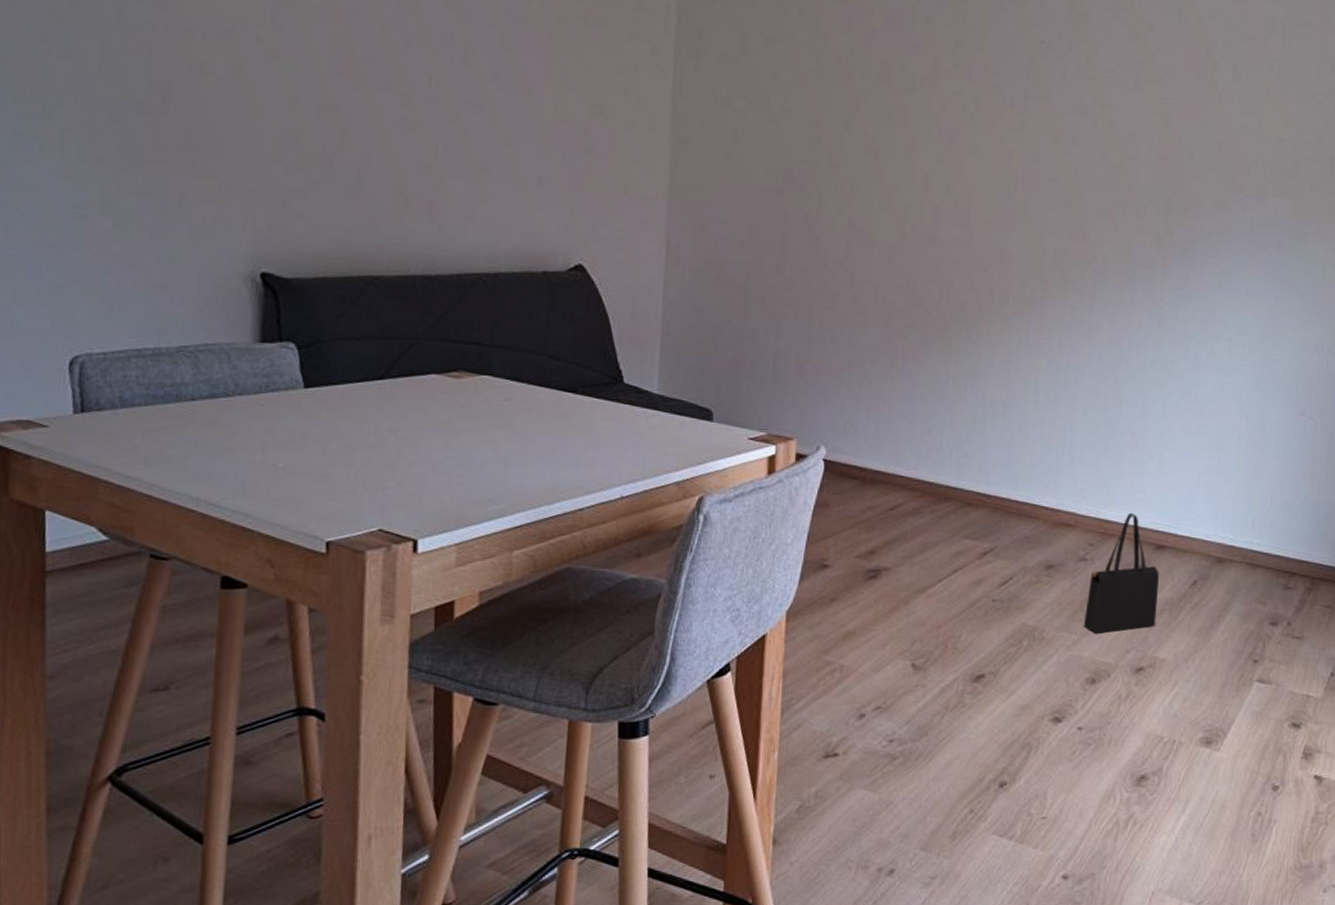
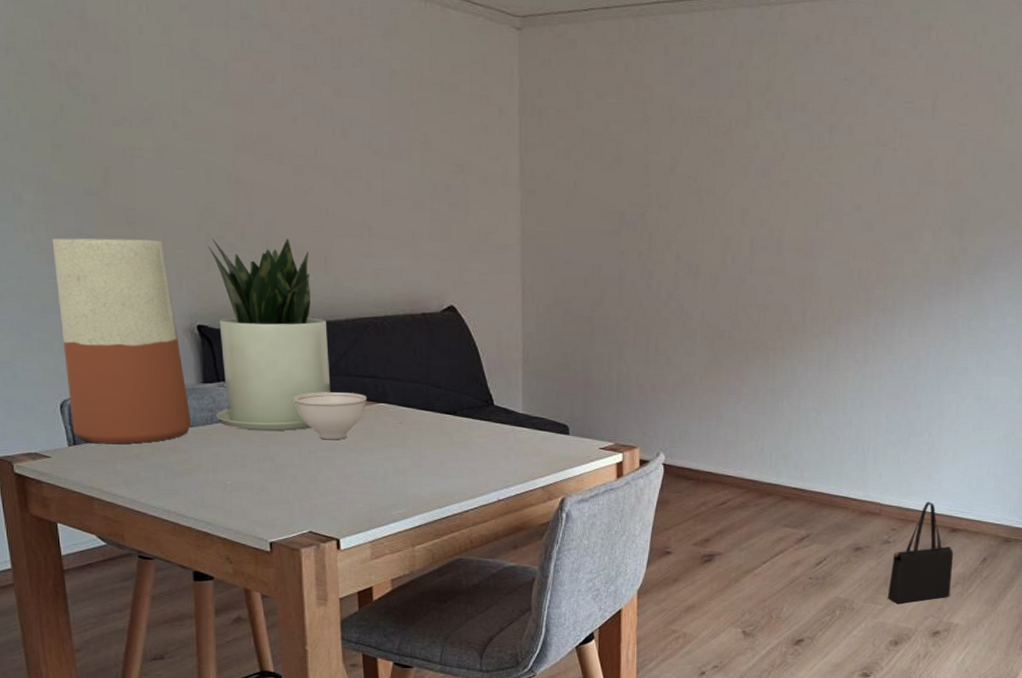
vase: none [82,160,241,414] -> present [52,237,192,445]
planter: none [272,171,426,405] -> present [207,238,331,431]
bowl: none [374,359,468,418] -> present [294,392,368,440]

